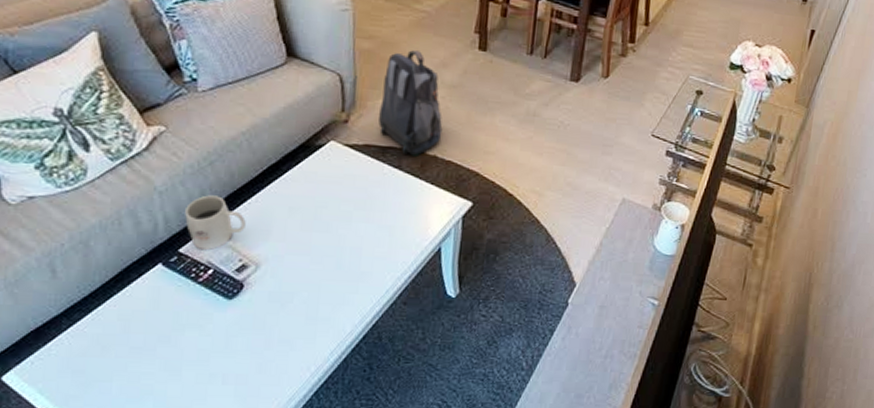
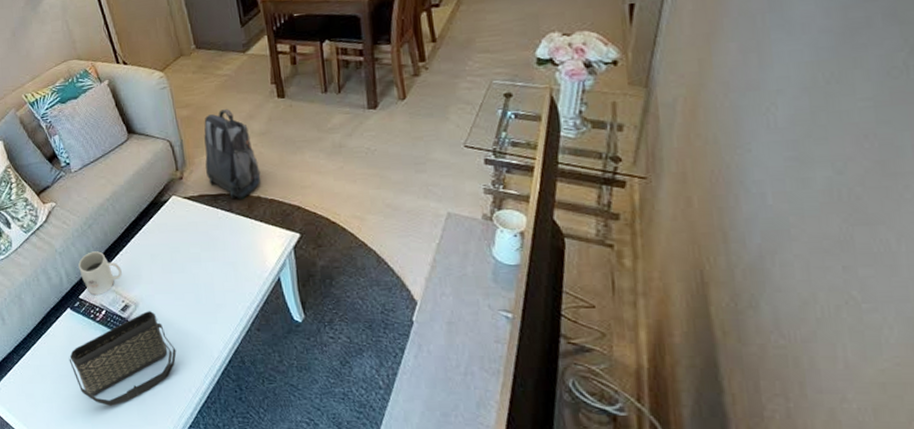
handbag: none [148,274,300,386] -> present [68,311,177,406]

